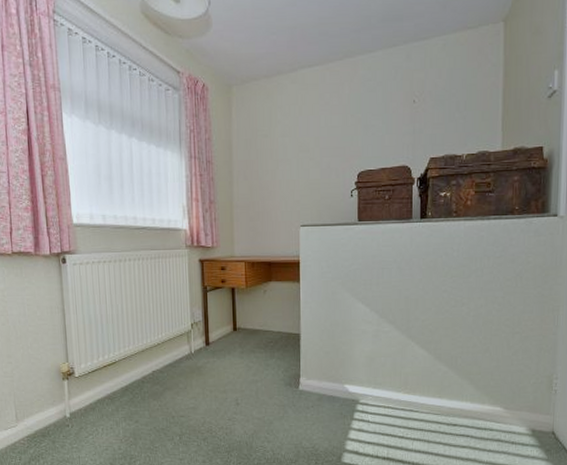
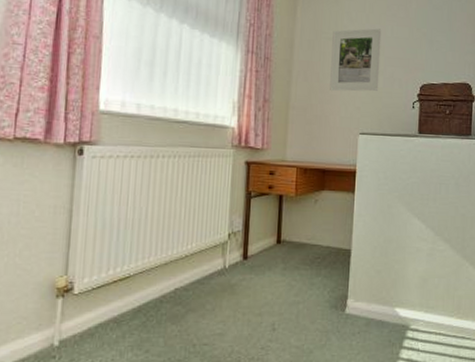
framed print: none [268,120,316,186] -> present [330,28,382,92]

